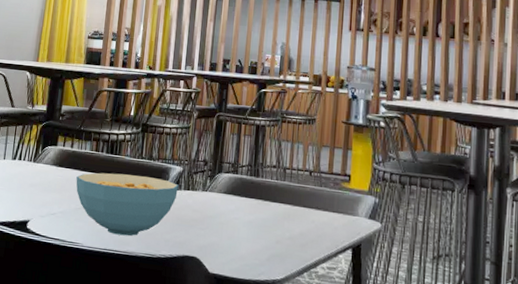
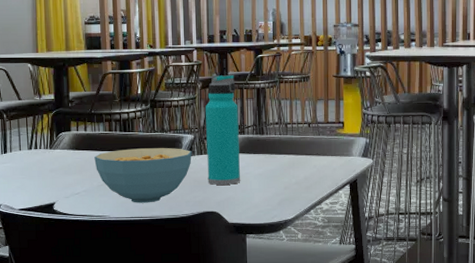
water bottle: none [191,105,234,229] -> present [205,74,241,185]

